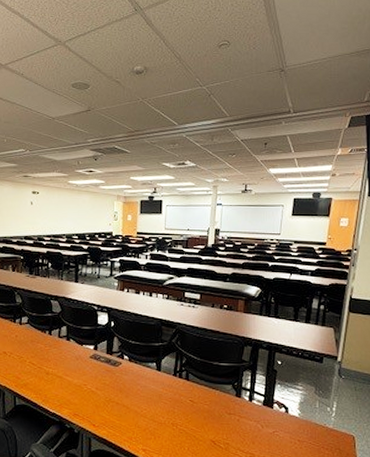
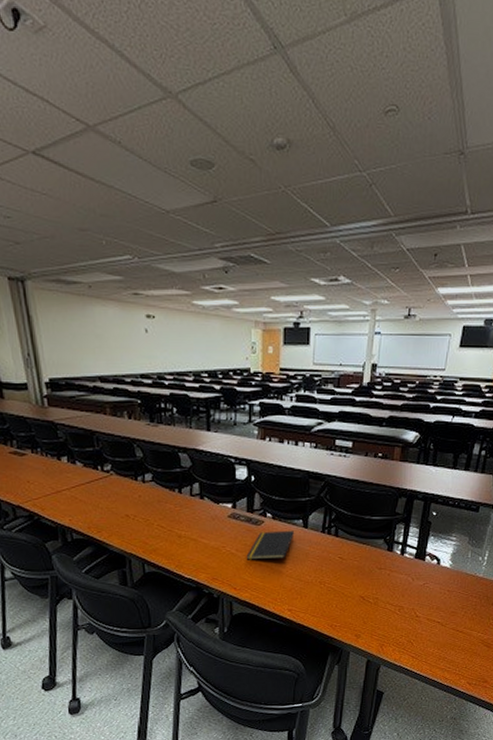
notepad: none [105,372,149,399] -> present [246,530,295,560]

